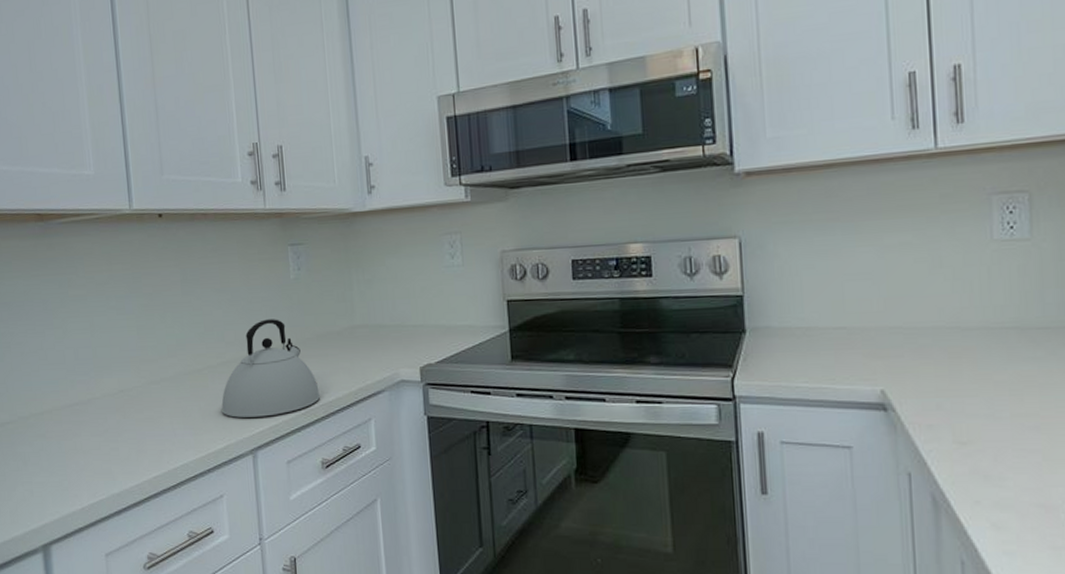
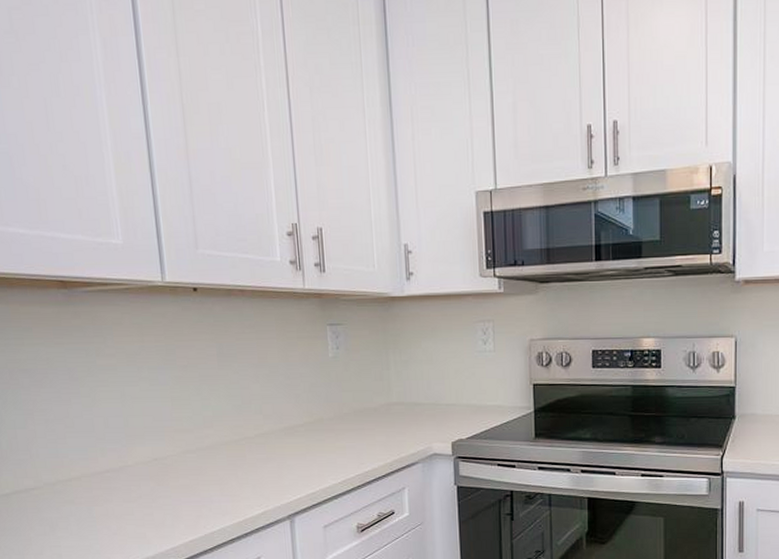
kettle: present [221,319,321,418] -> none [258,394,357,486]

